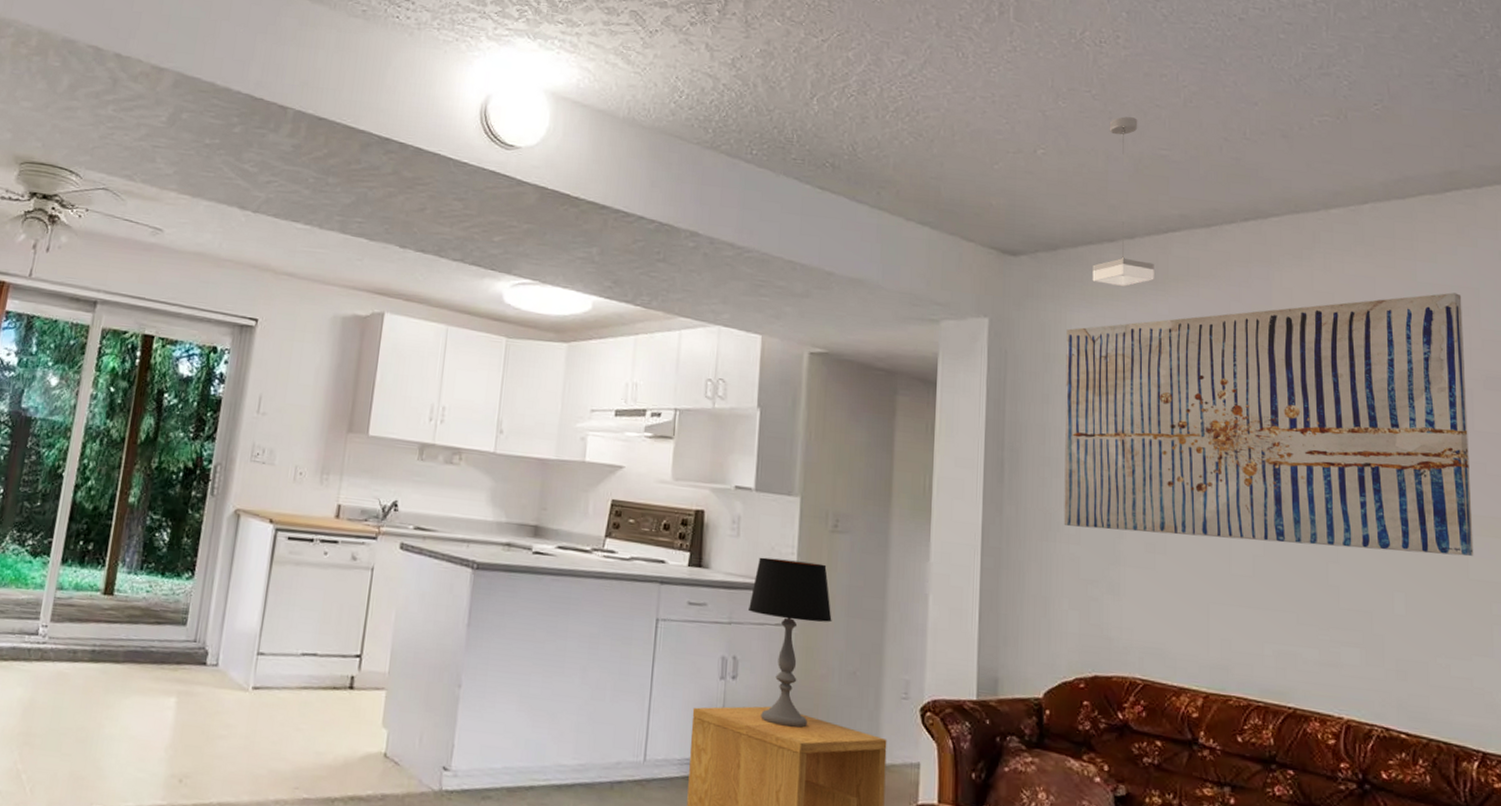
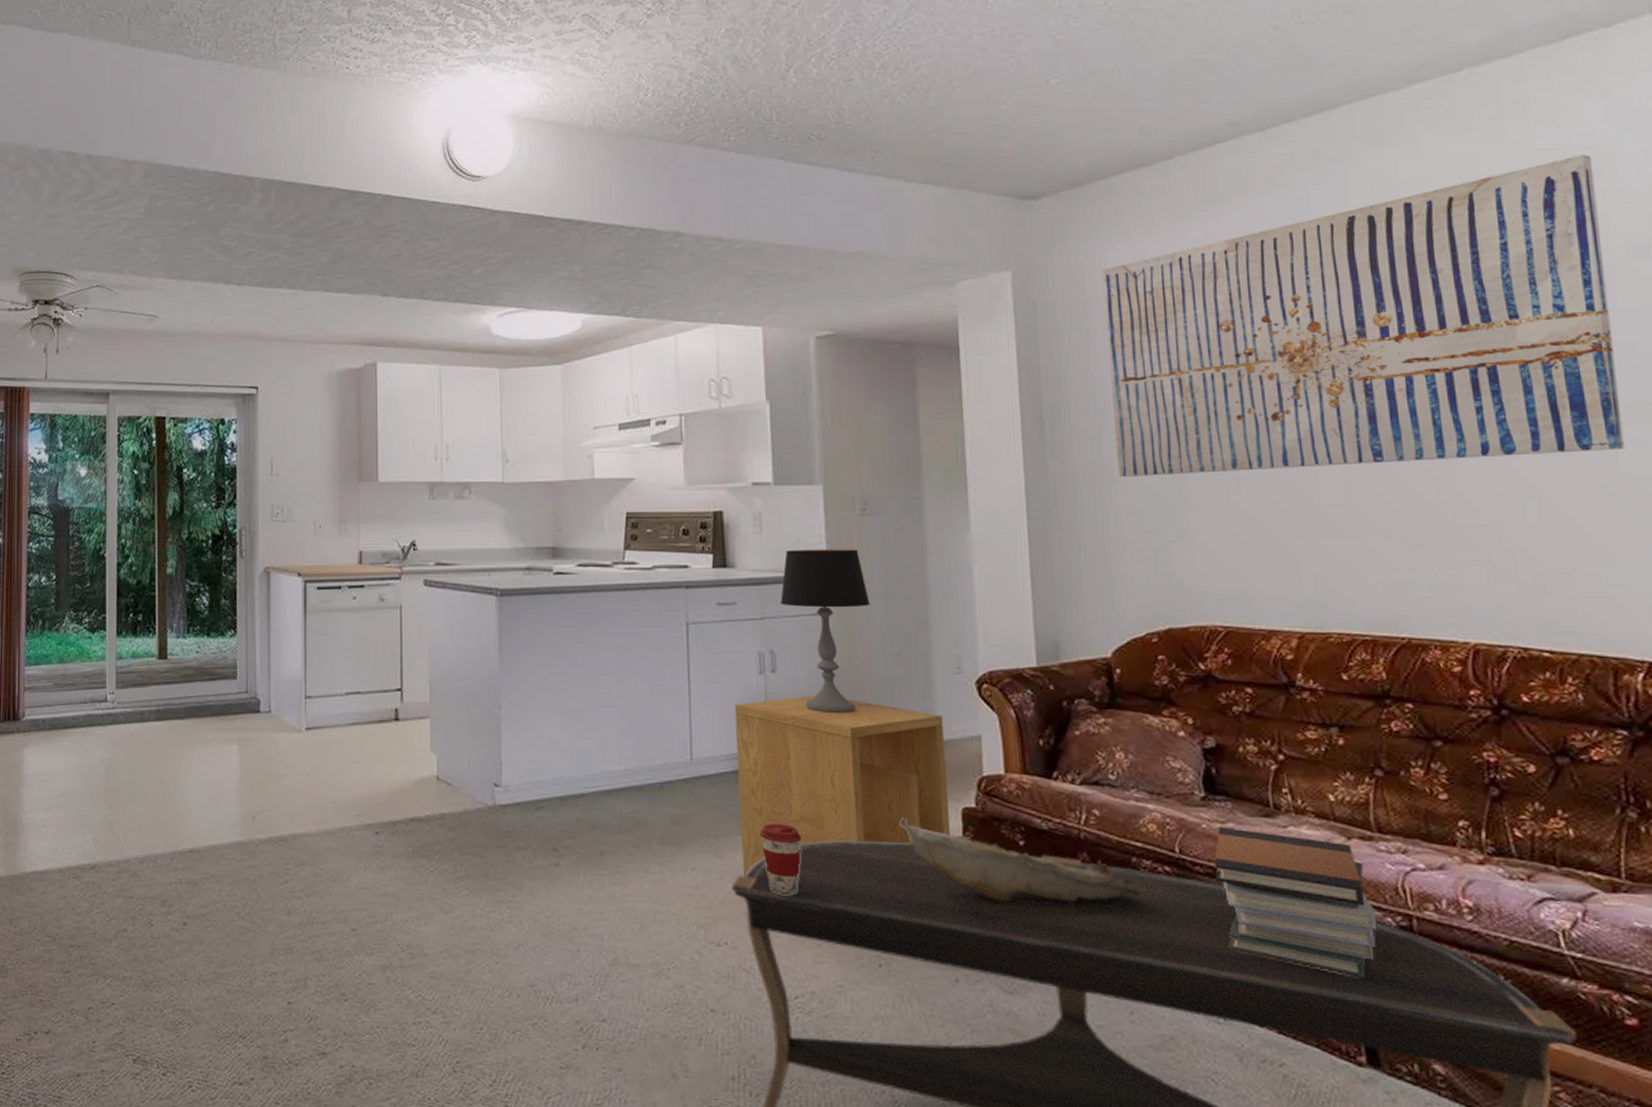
pendant lamp: present [1092,116,1154,286] -> none [1126,23,1202,213]

